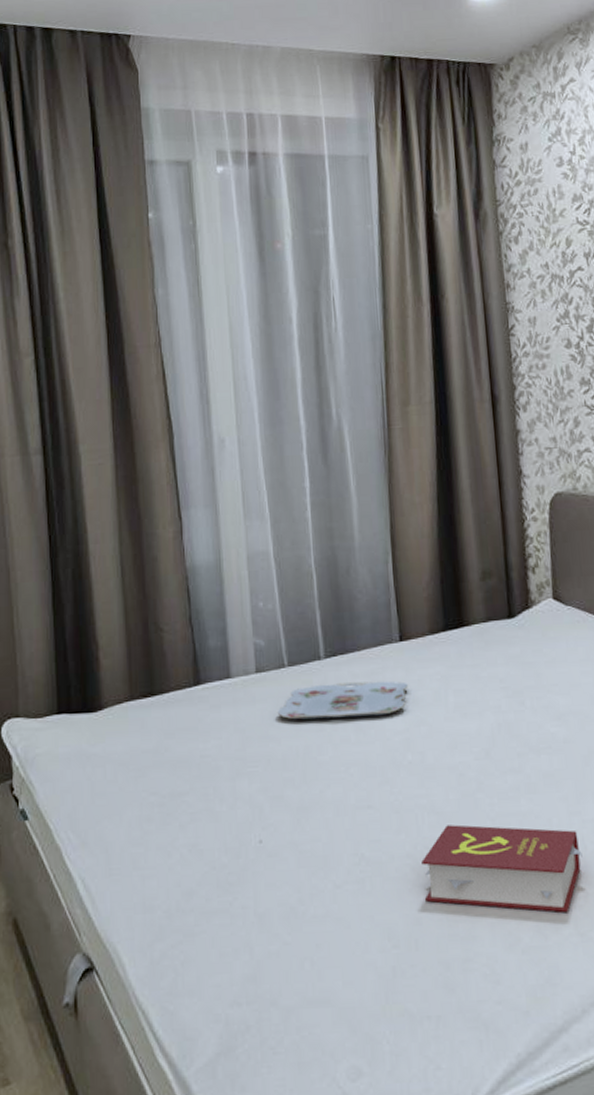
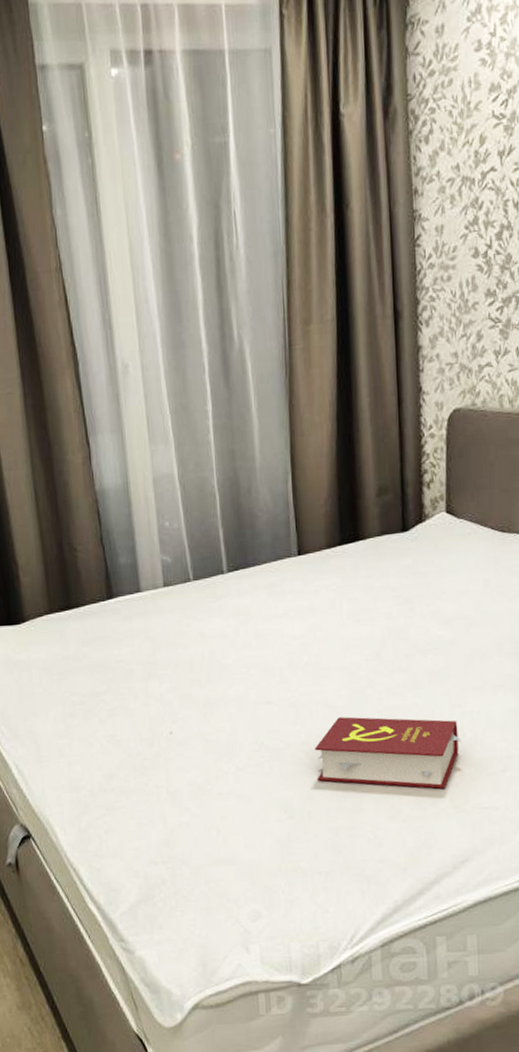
serving tray: present [277,681,408,720] -> none [183,592,305,628]

